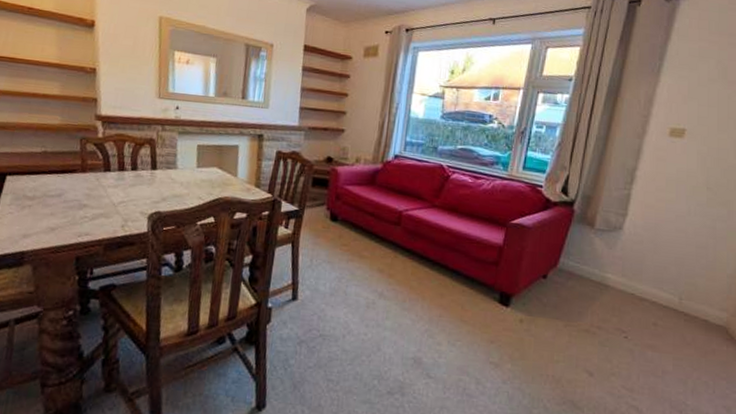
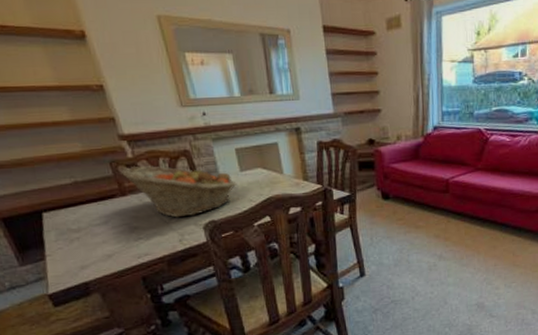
fruit basket: none [87,145,191,204] -> present [120,165,237,218]

